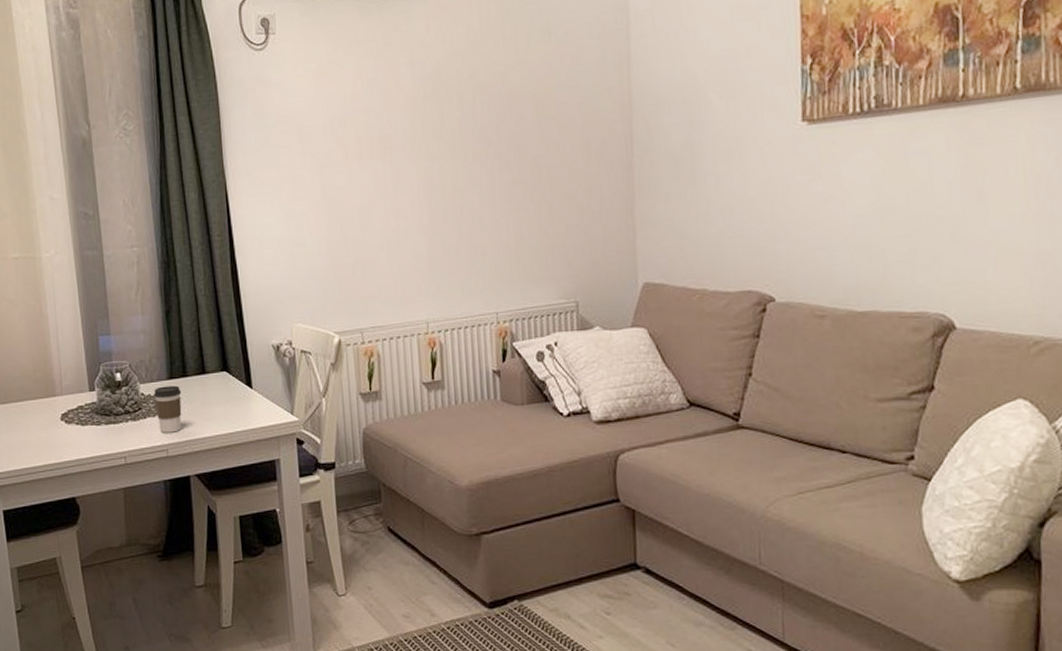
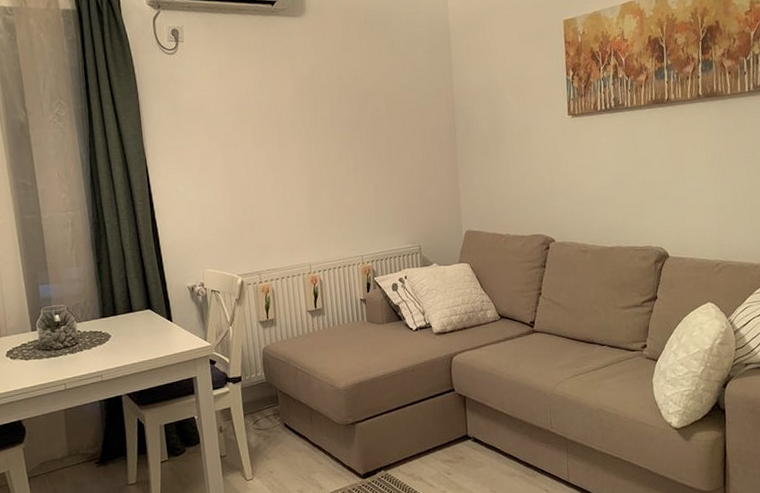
coffee cup: present [153,385,182,433] -> none [88,323,114,362]

